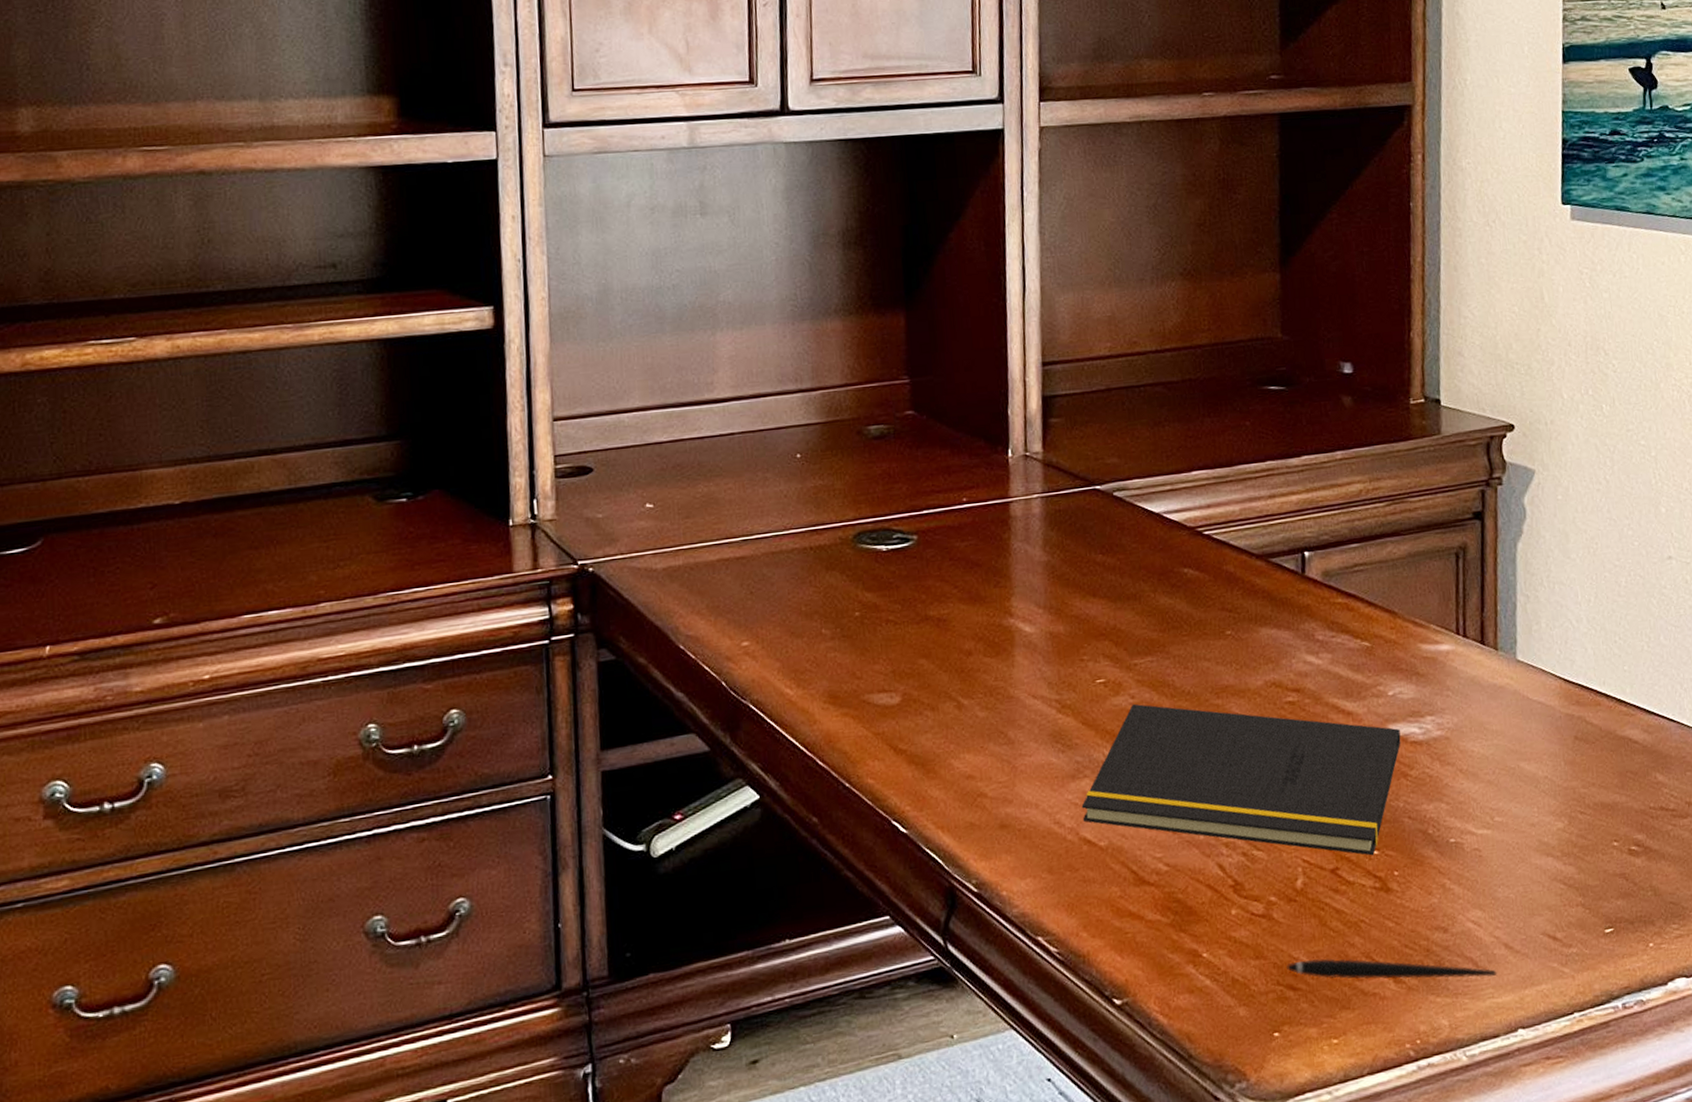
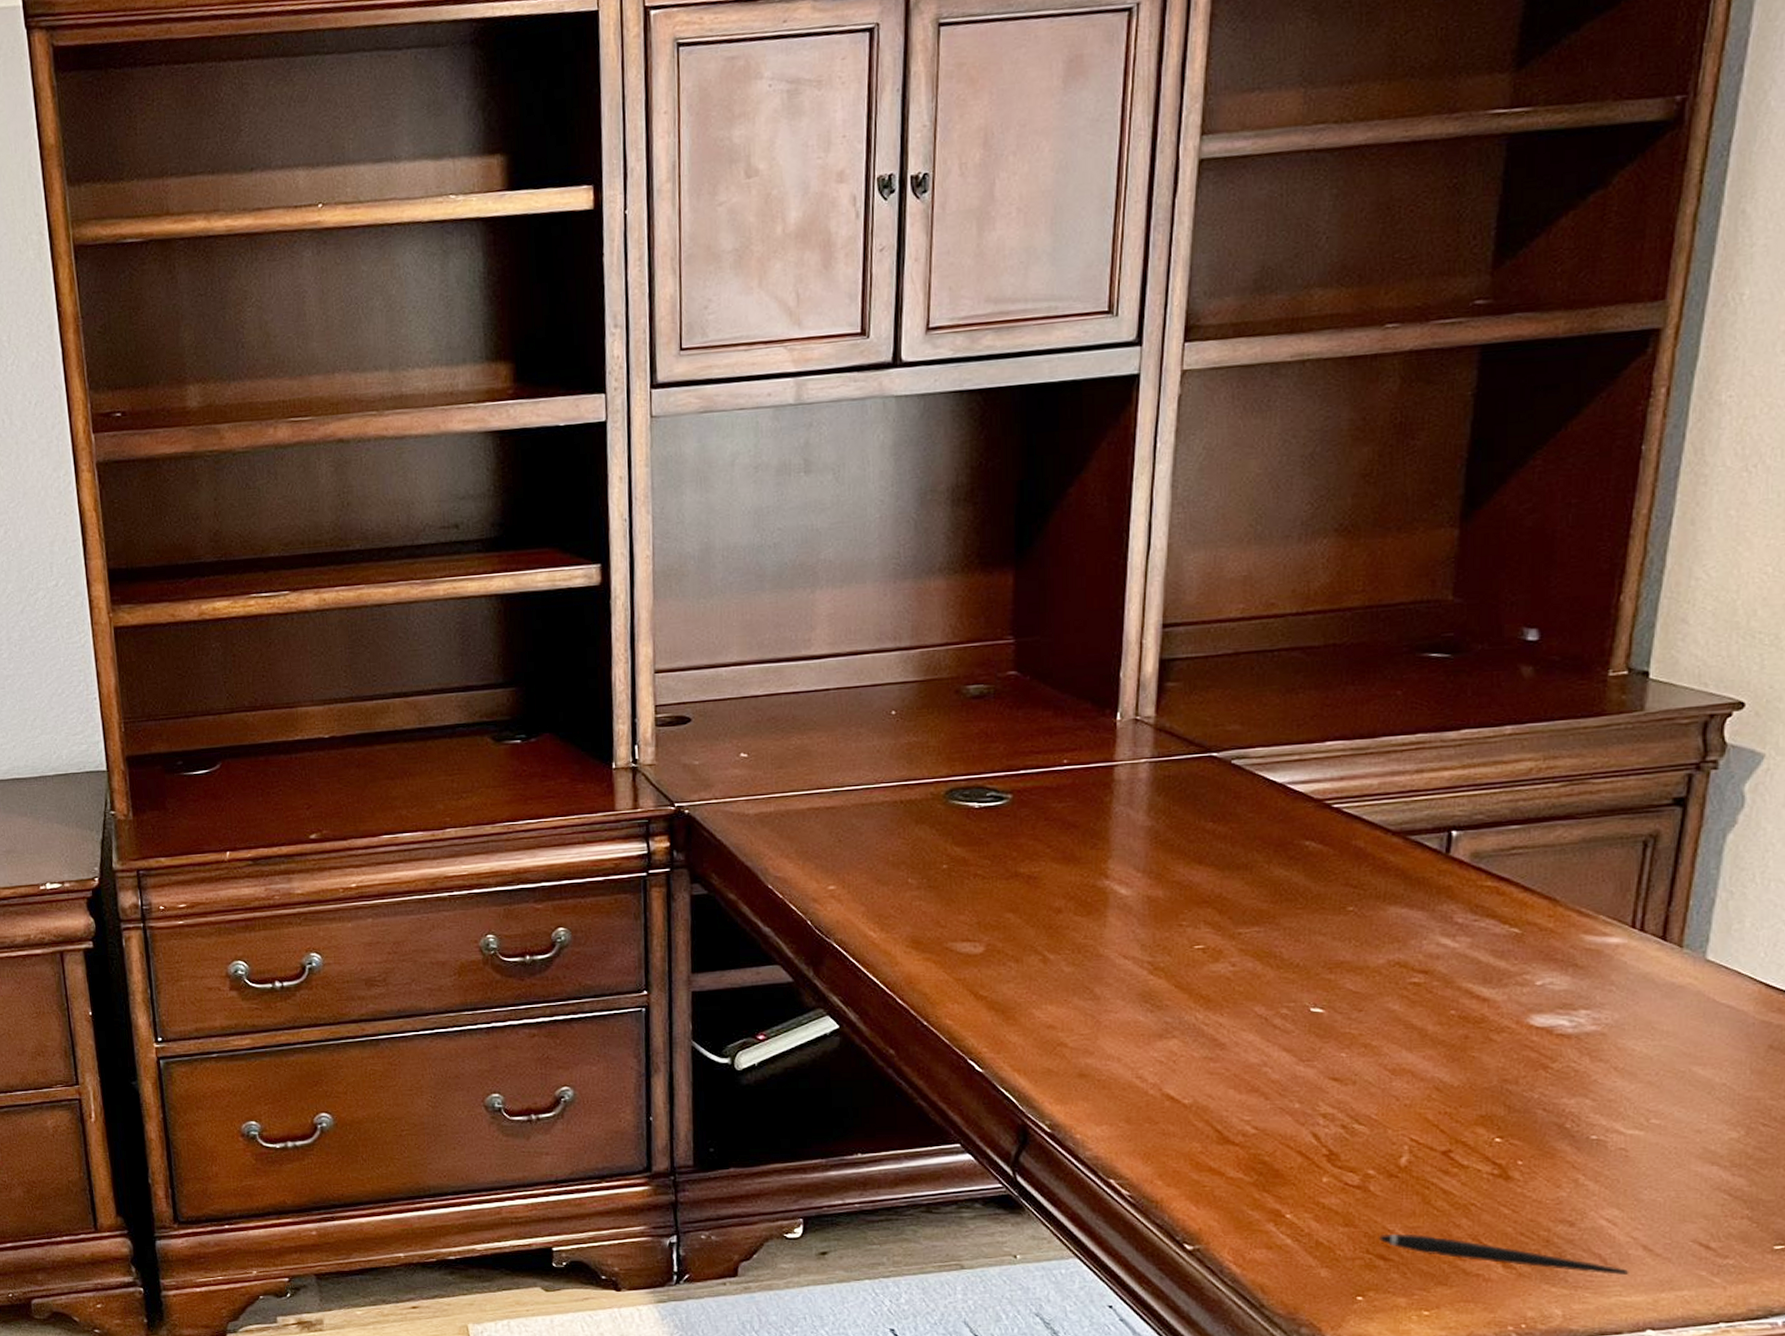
notepad: present [1081,703,1401,856] -> none [1167,971,1545,1143]

